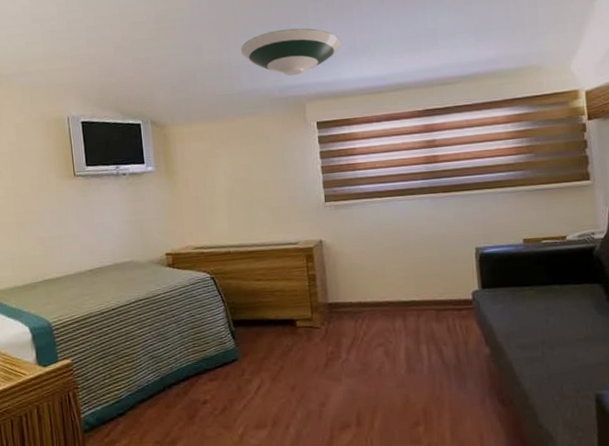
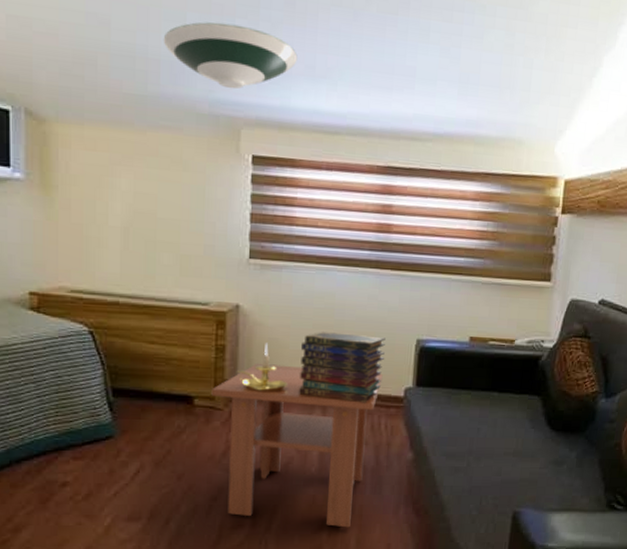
coffee table: none [309,282,451,422] -> present [211,363,383,528]
candle holder: none [327,268,370,310] -> present [236,343,288,392]
book stack: none [376,250,450,309] -> present [299,332,386,403]

